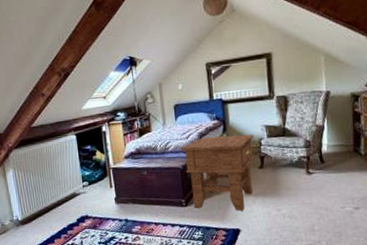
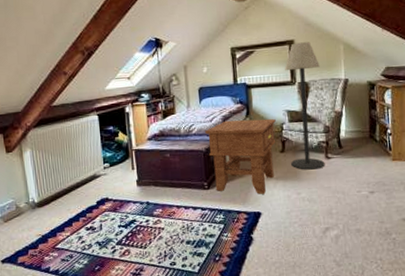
floor lamp: none [262,54,306,186] -> present [285,42,325,170]

